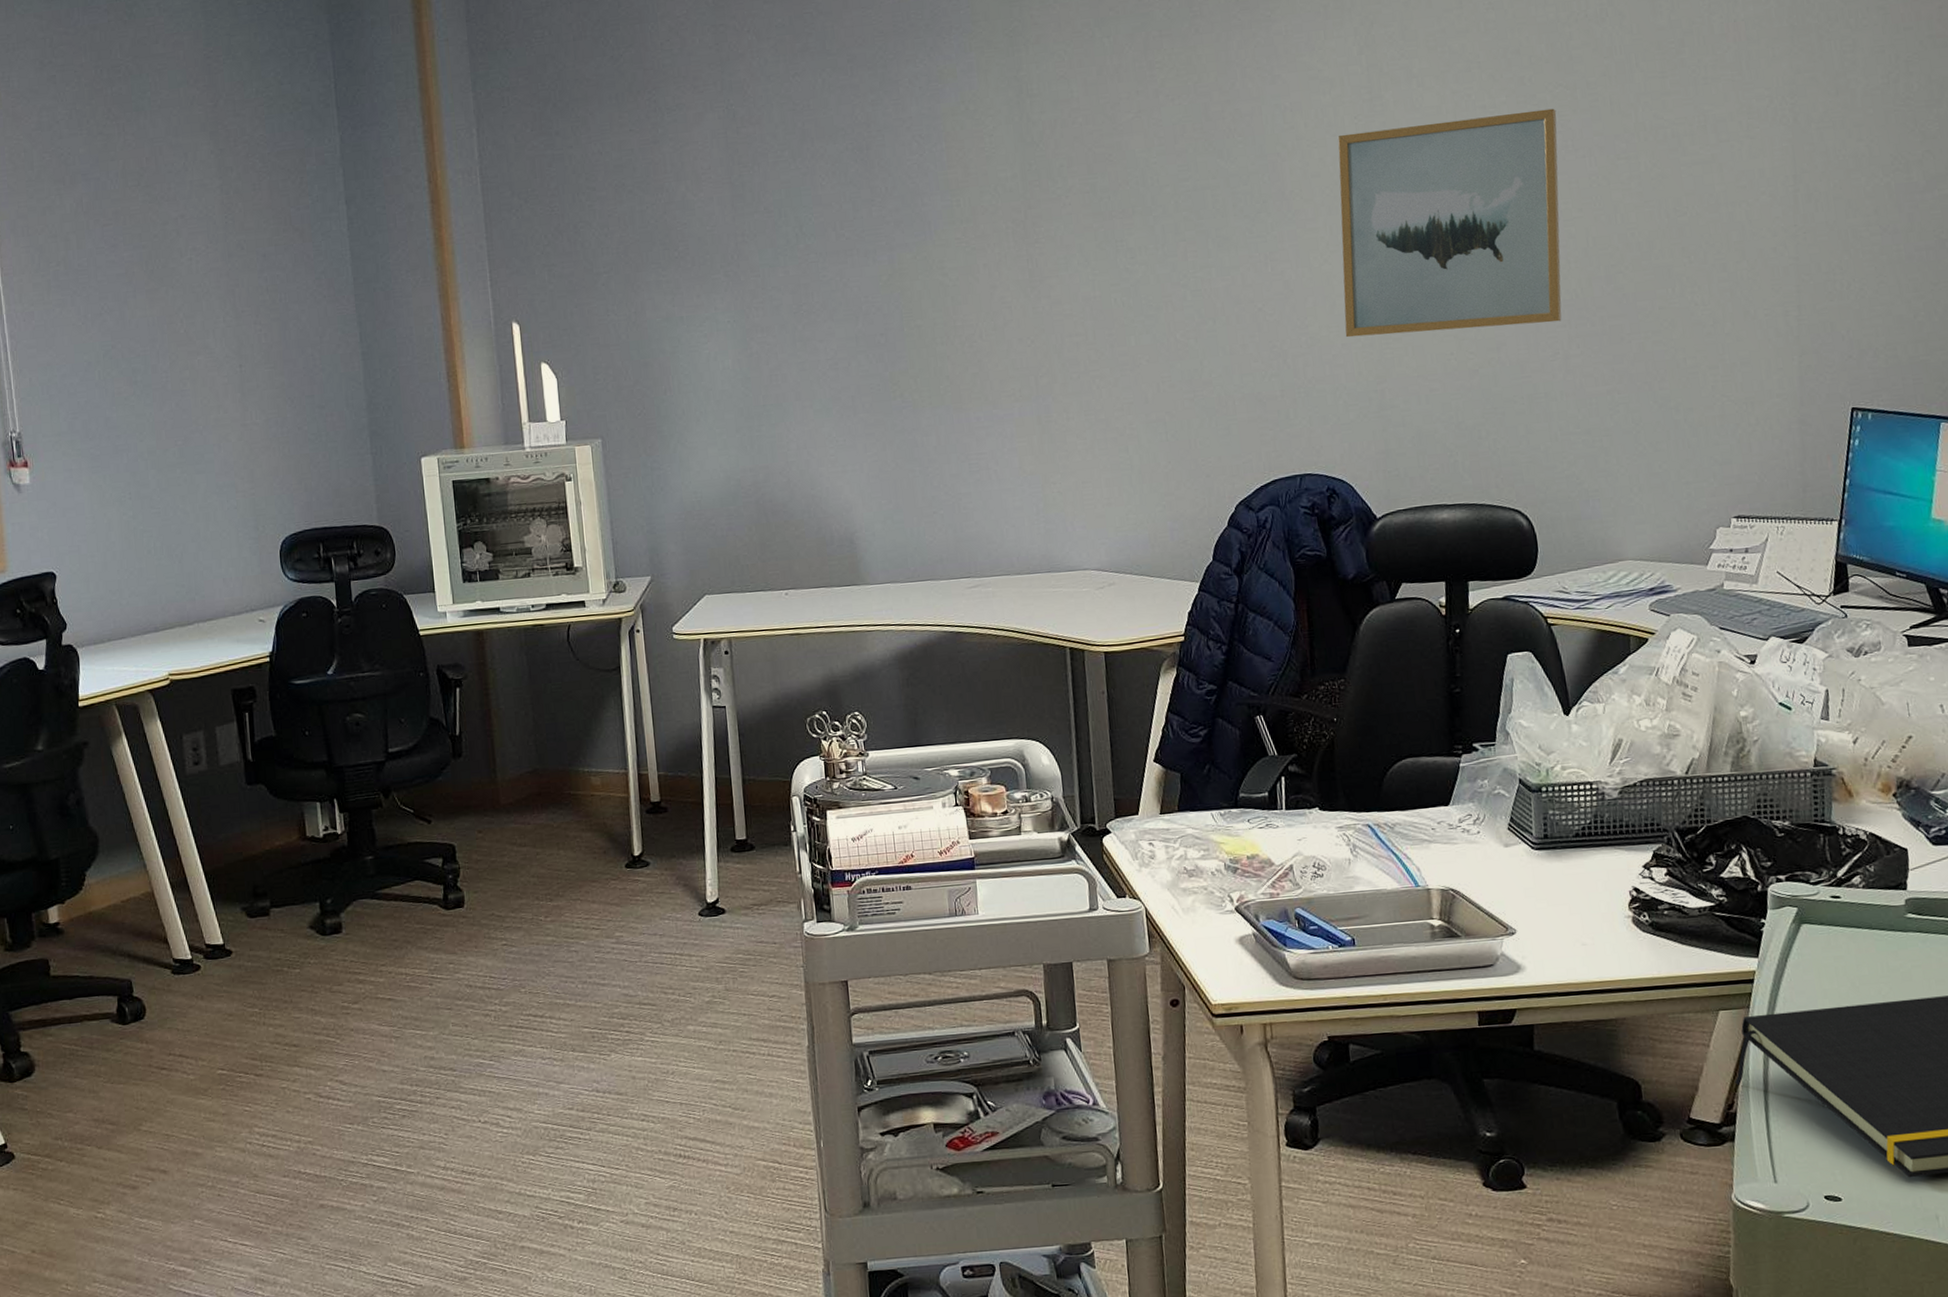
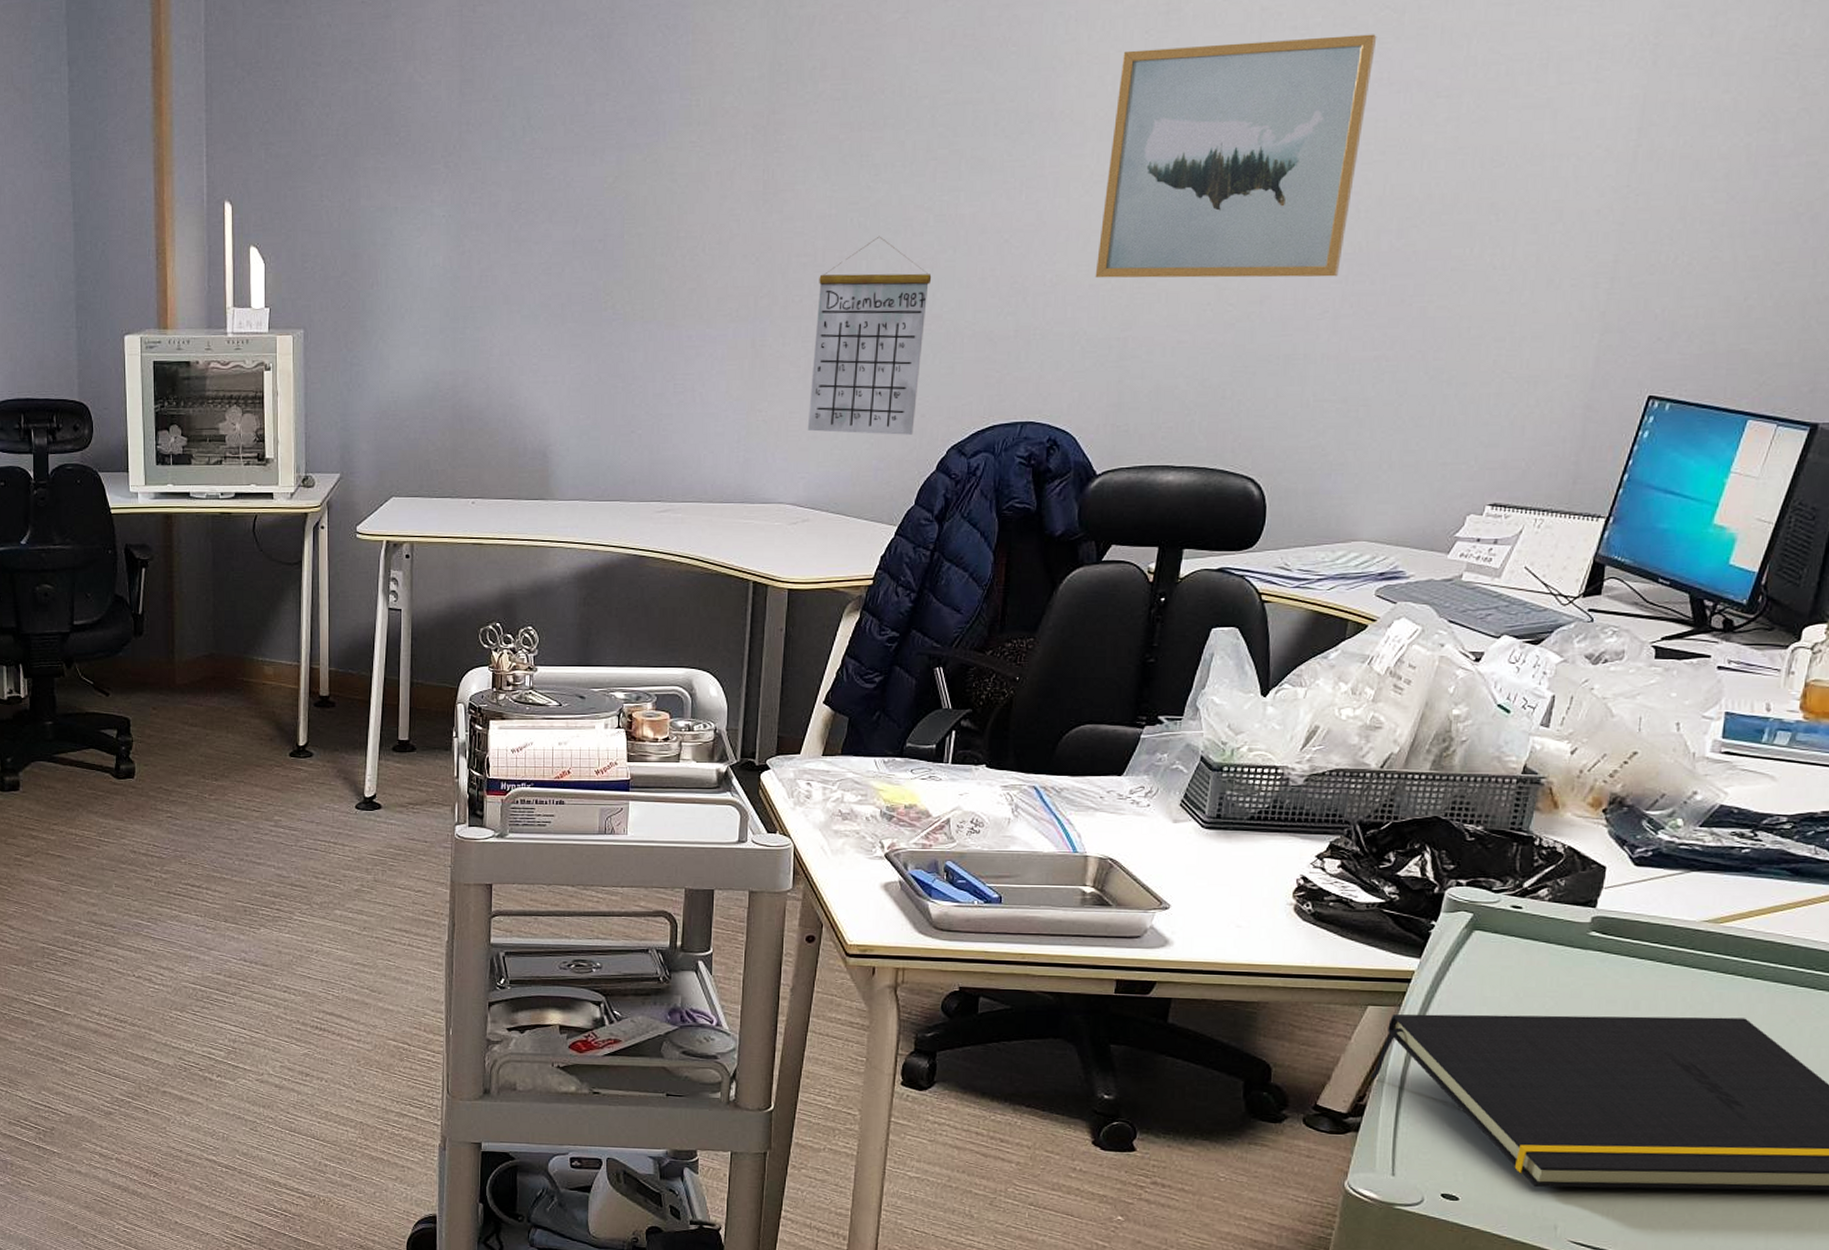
calendar: none [1092,313,1201,499] -> present [807,236,932,435]

